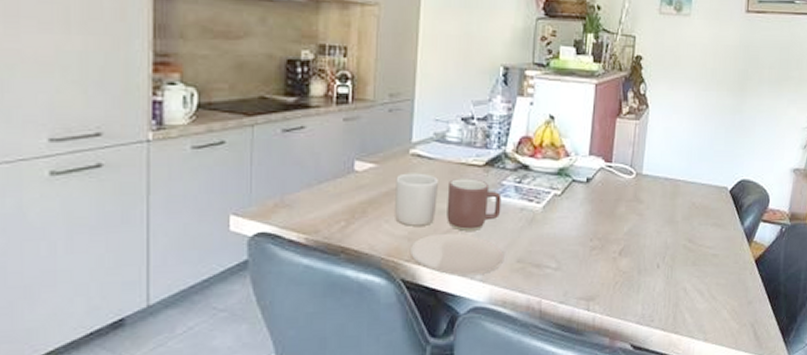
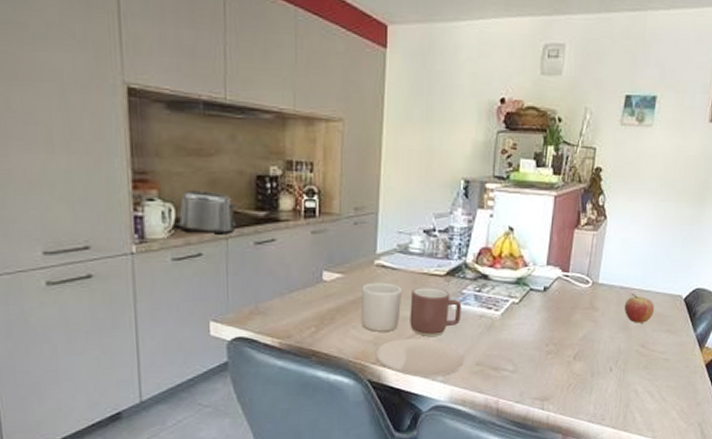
toaster: none [194,73,265,123] -> present [173,190,237,236]
fruit: none [669,186,701,216] -> present [624,294,655,323]

